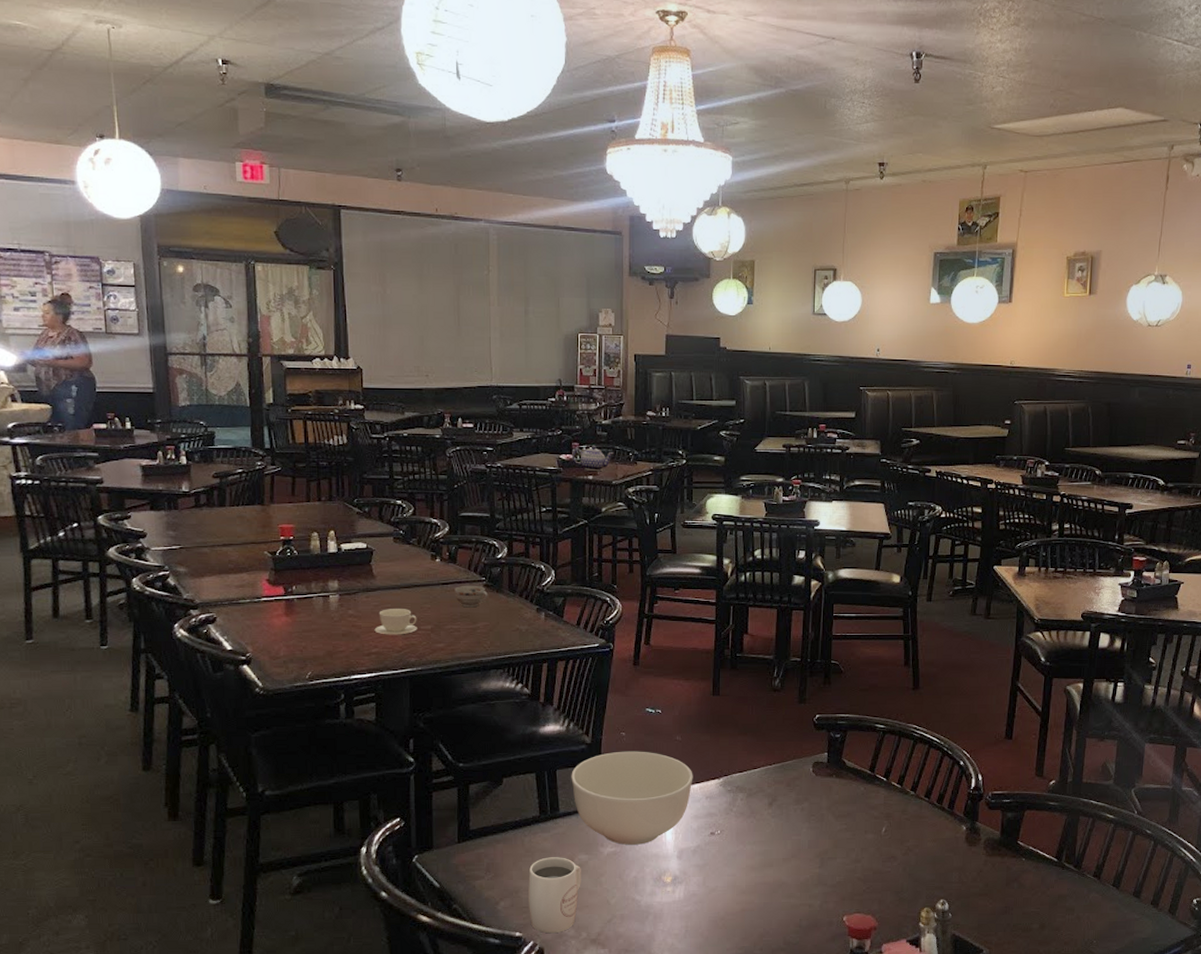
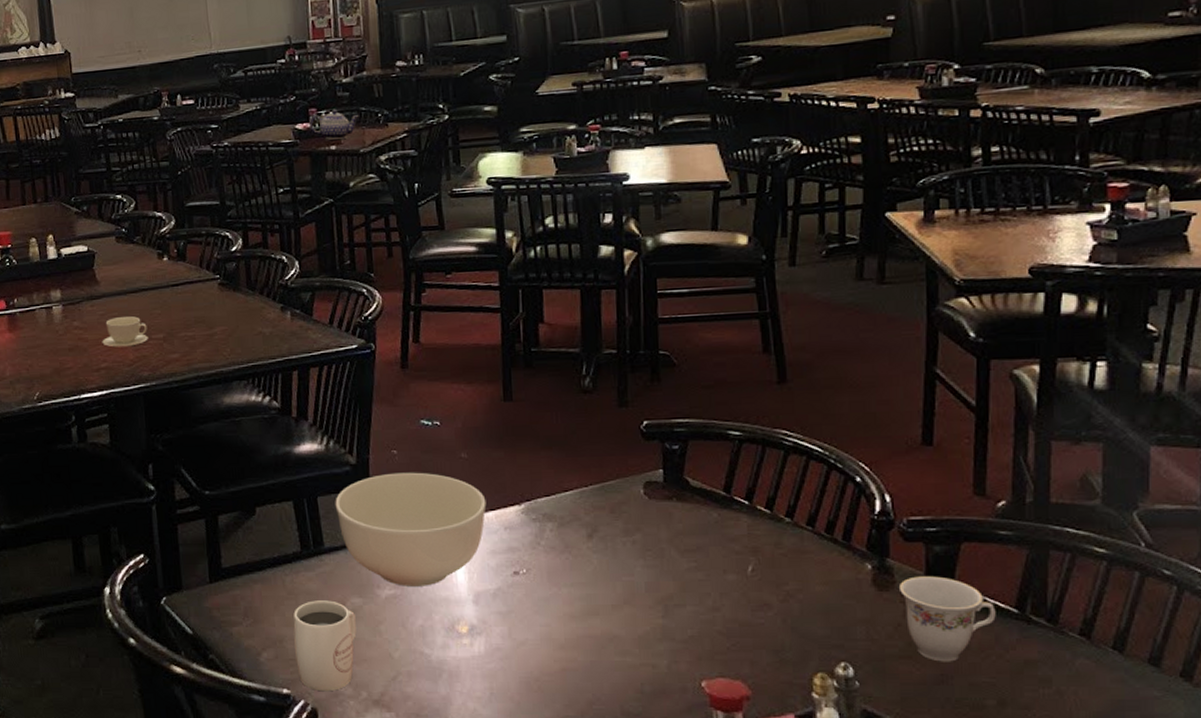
teacup: present [454,585,488,608] -> none [186,284,224,311]
teacup: none [982,835,1043,898] -> present [898,576,996,662]

